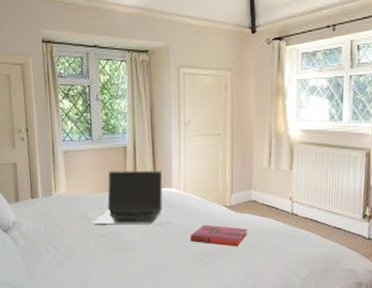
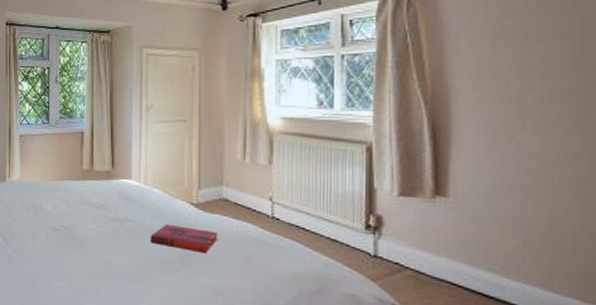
laptop: present [93,170,163,224] -> none [45,158,121,219]

